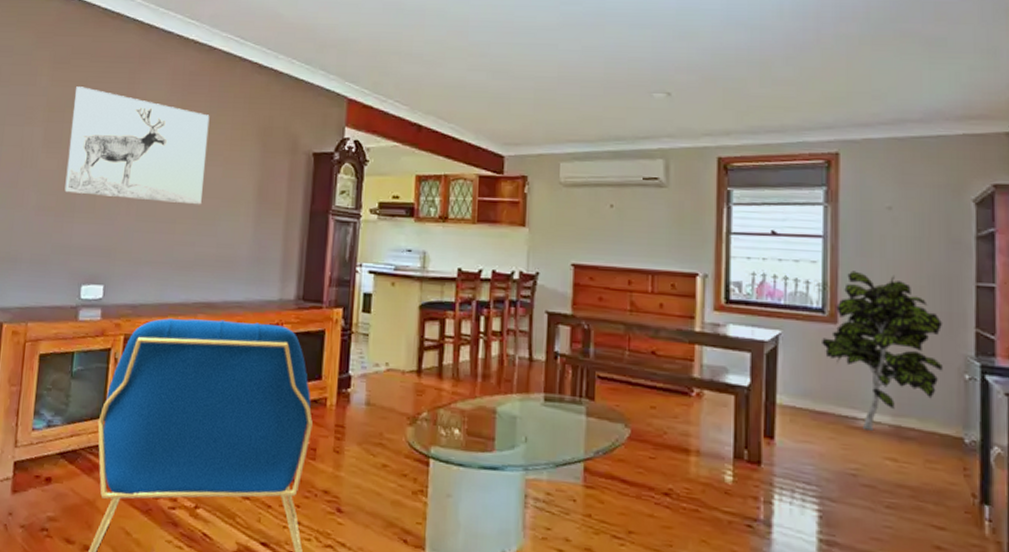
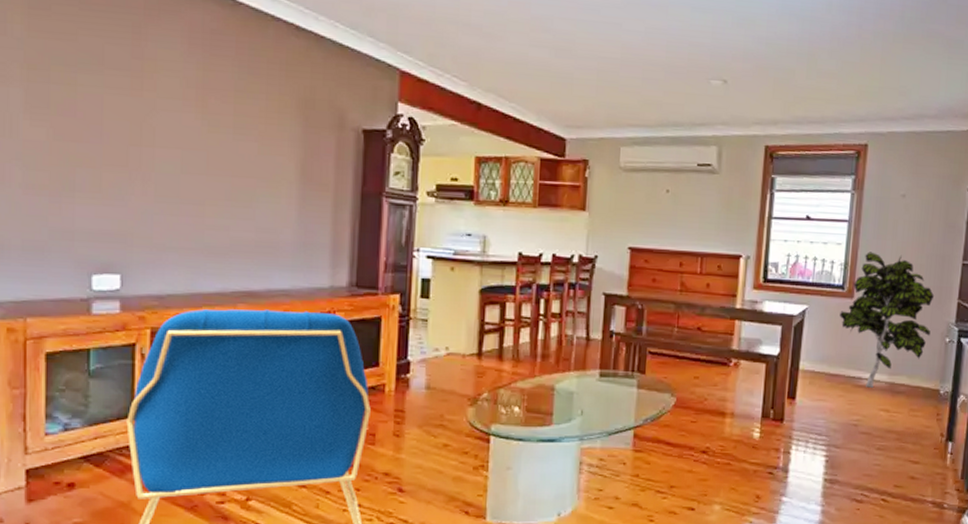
wall art: present [64,86,210,205] -> none [59,39,239,185]

